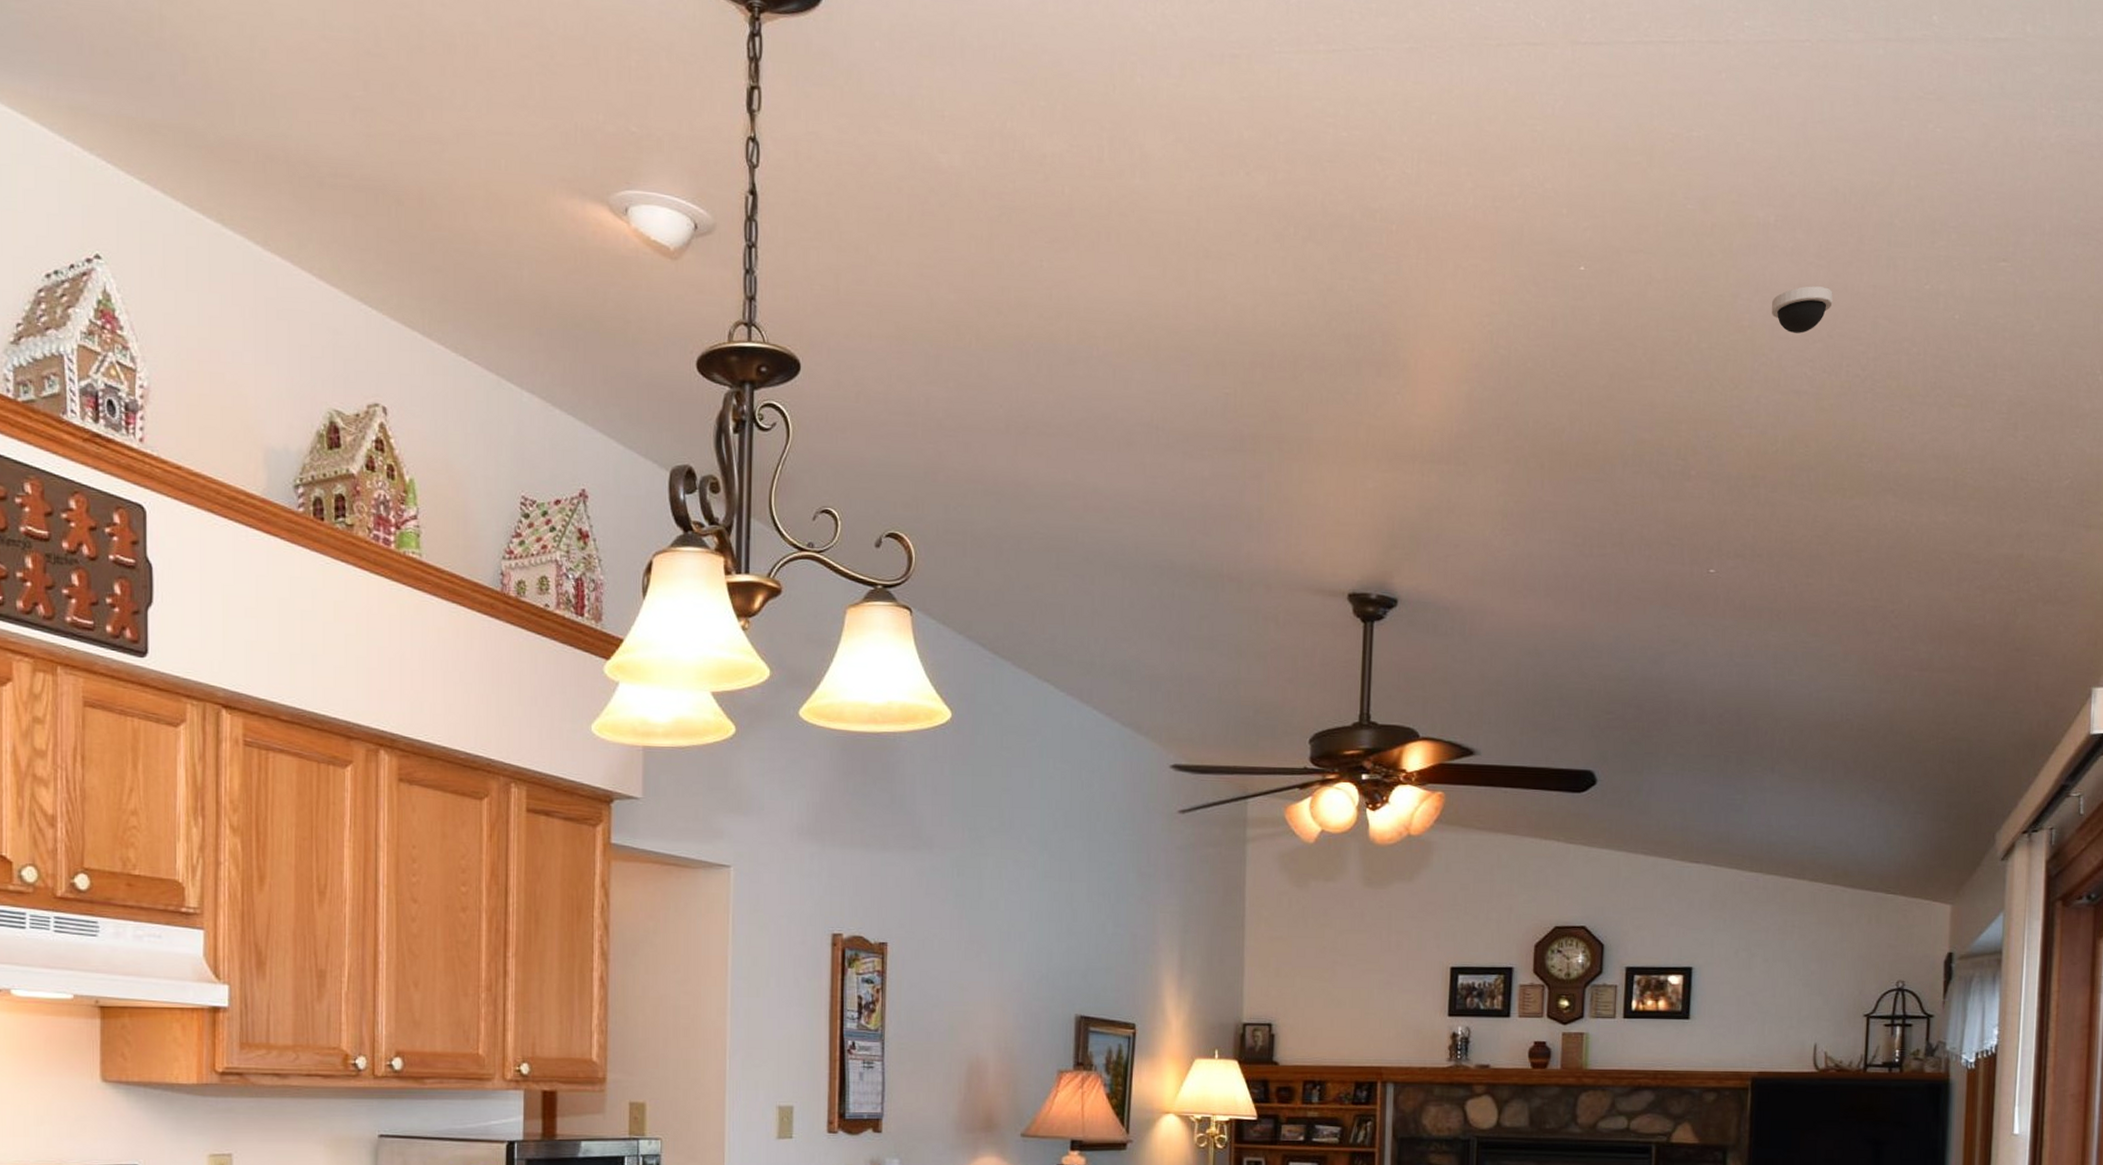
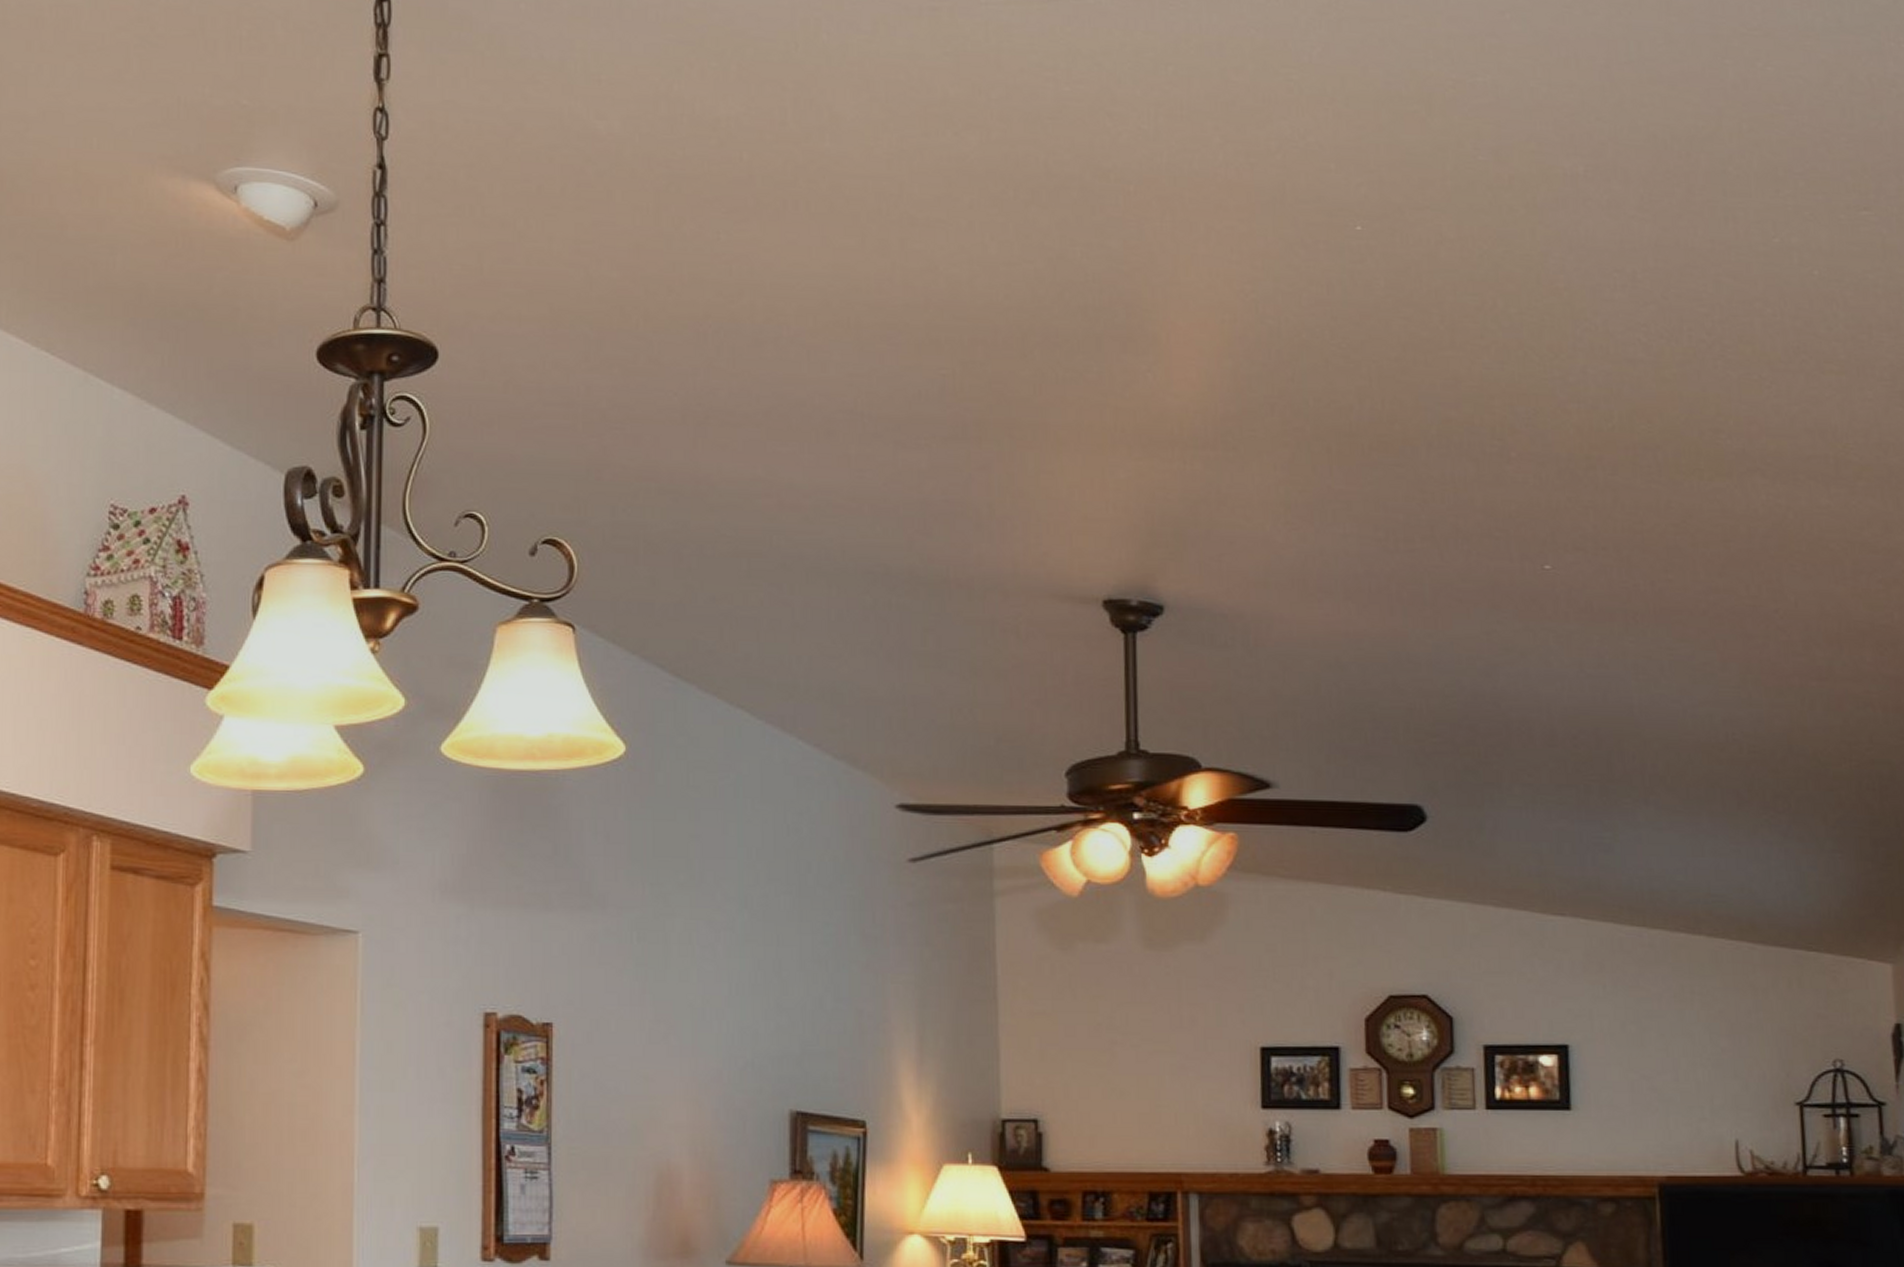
dome security camera: present [1772,286,1833,334] -> none [1590,242,1664,295]

